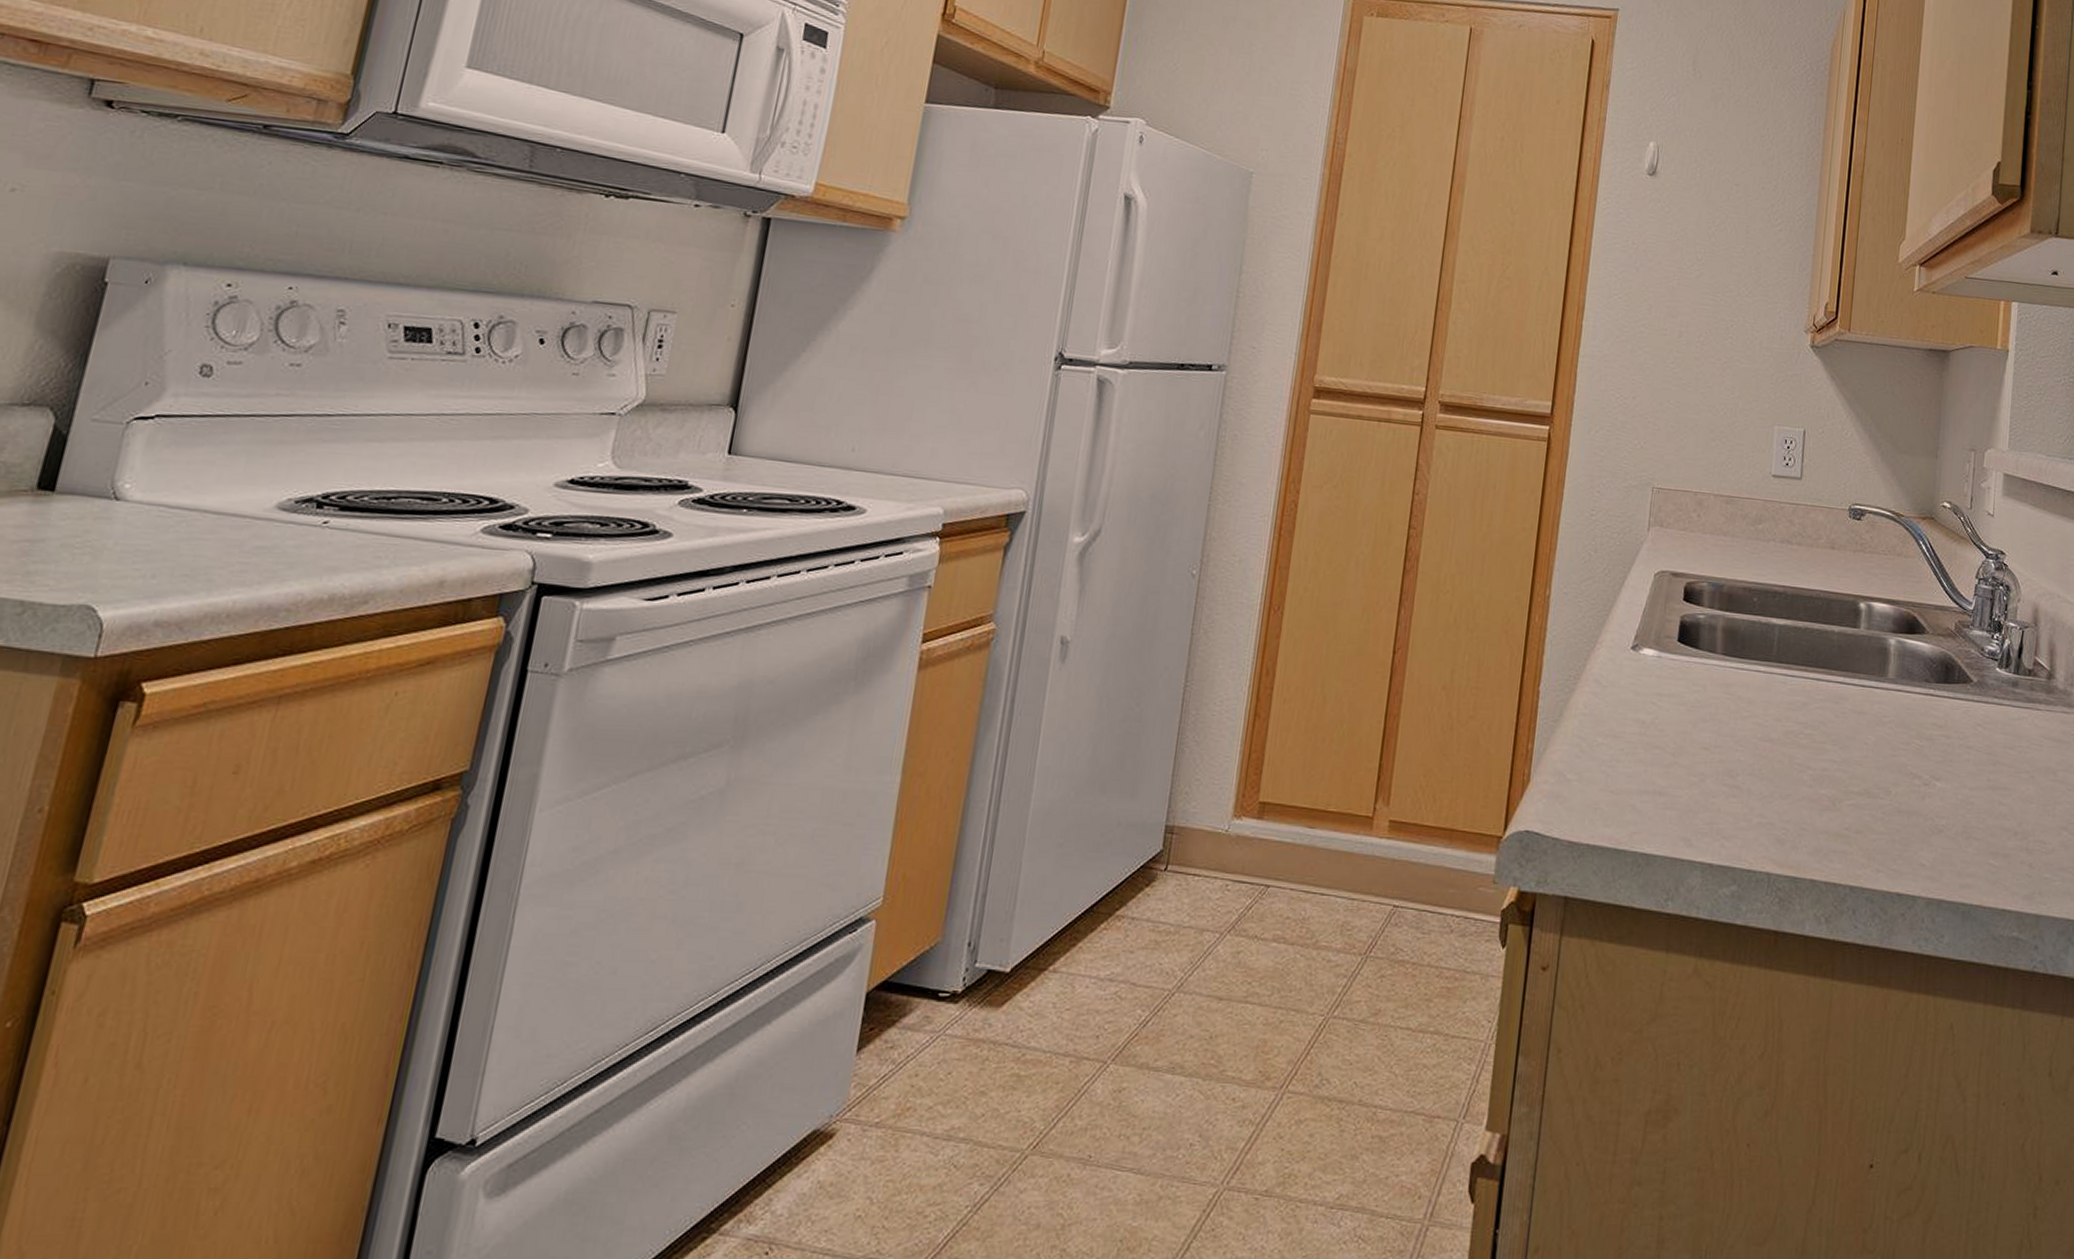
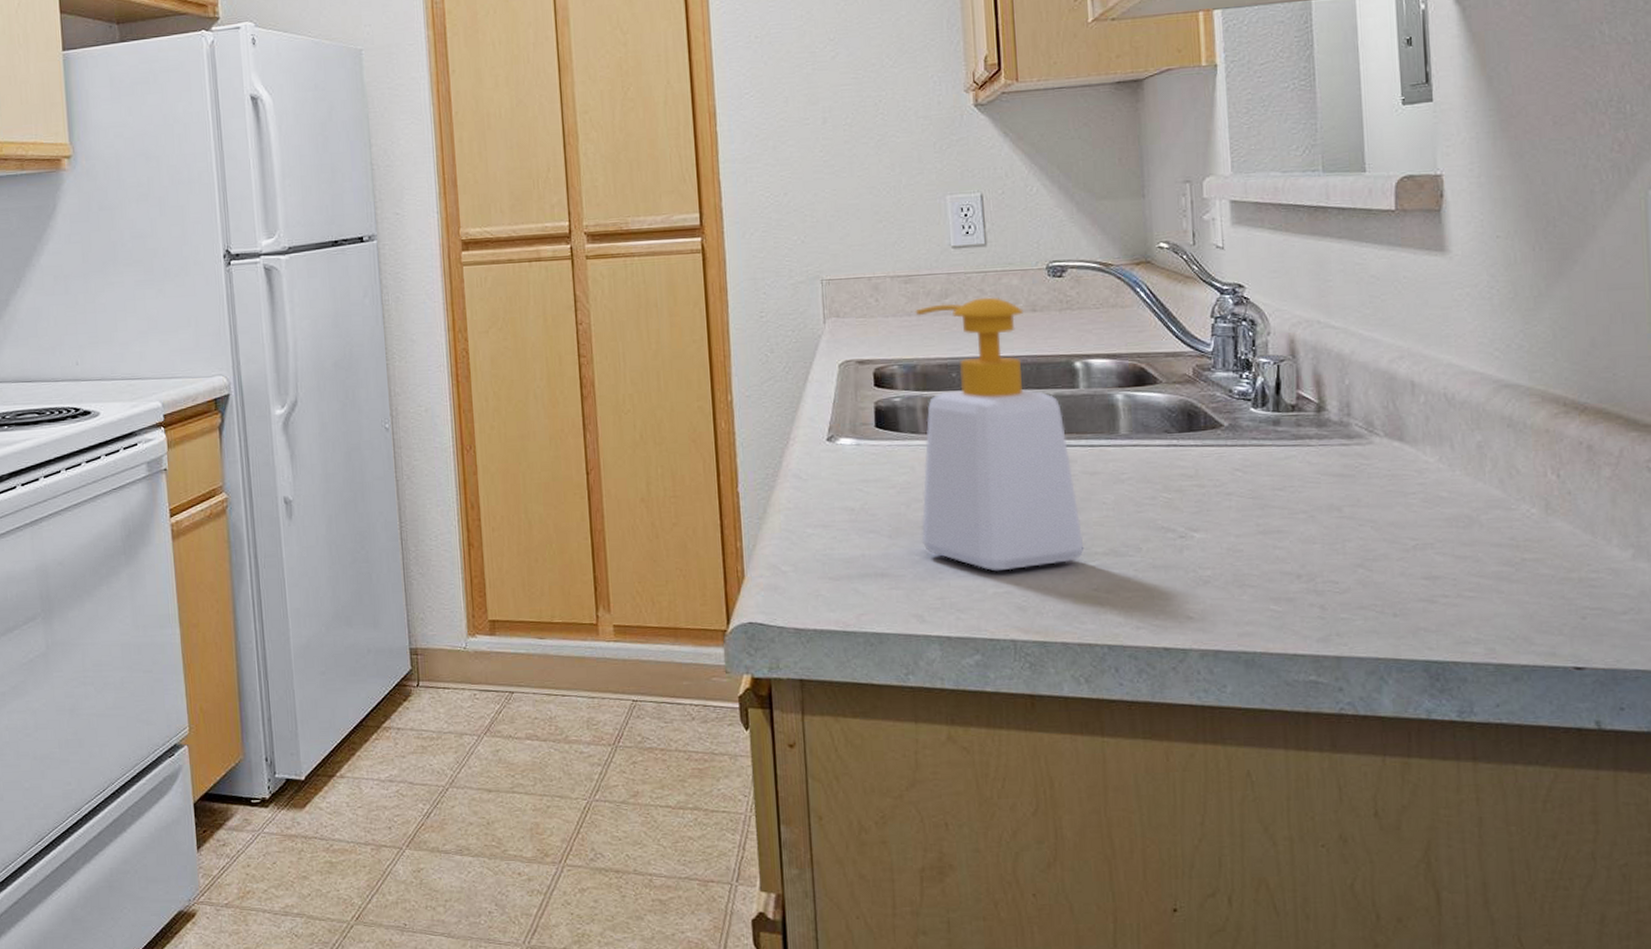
soap bottle: none [1701,528,1844,801] -> present [915,297,1085,572]

